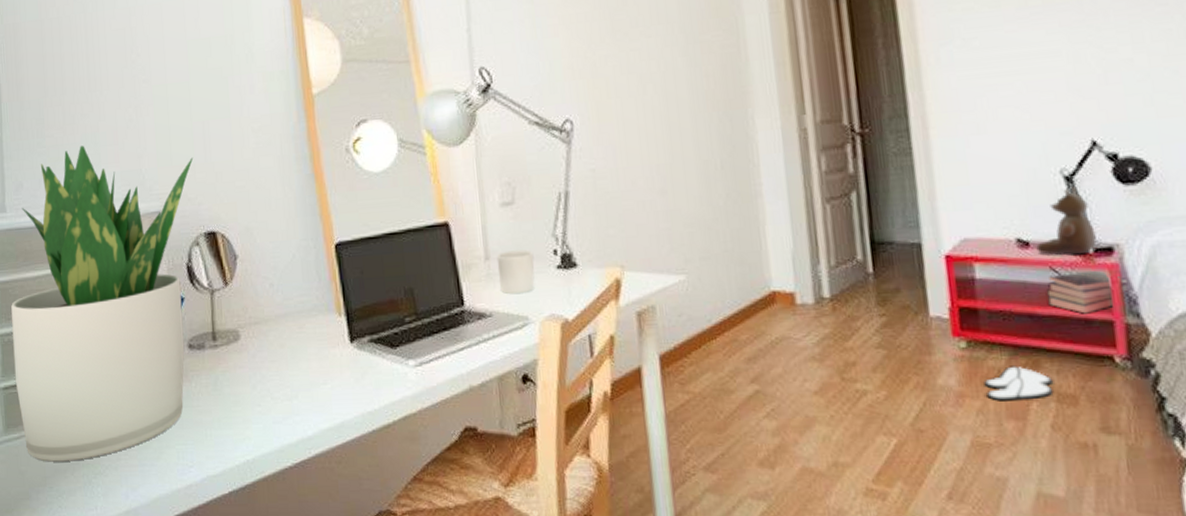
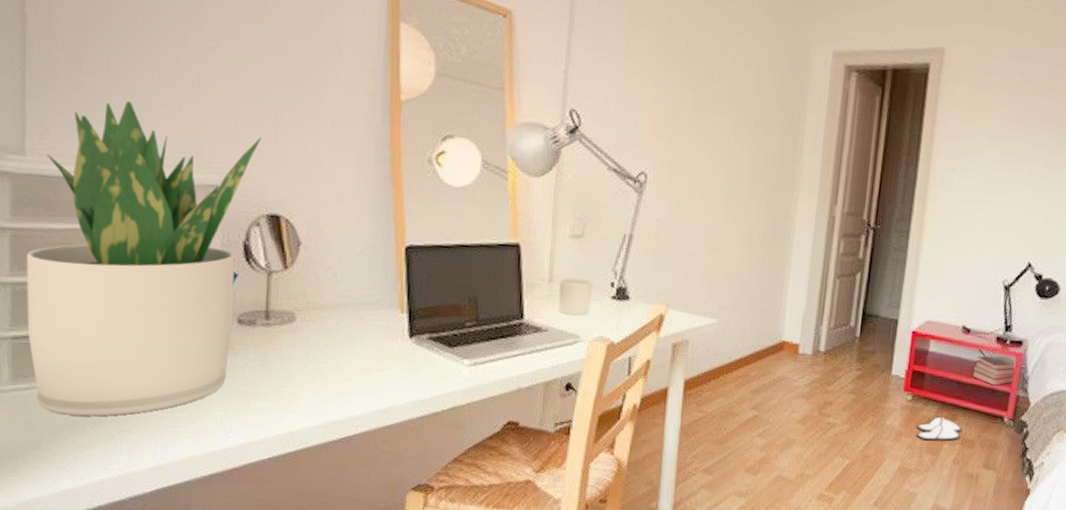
teddy bear: present [1036,187,1097,255] -> none [974,294,1015,344]

